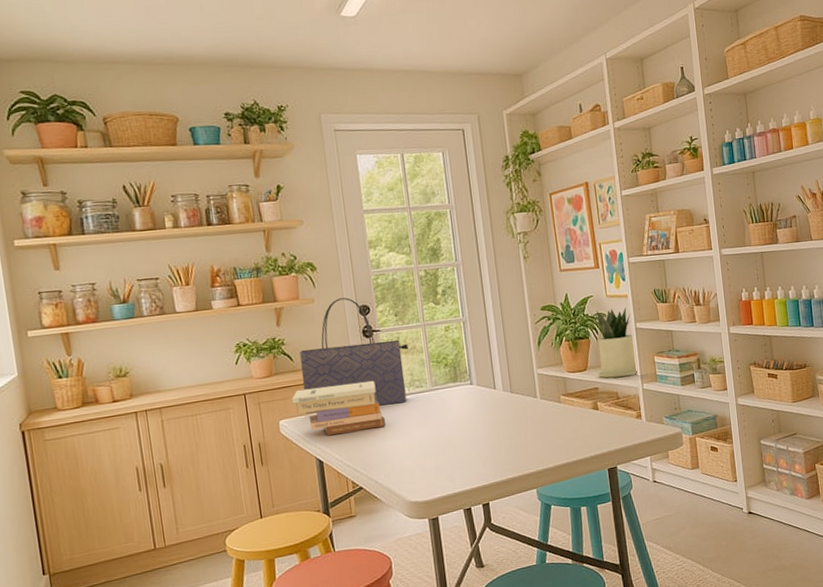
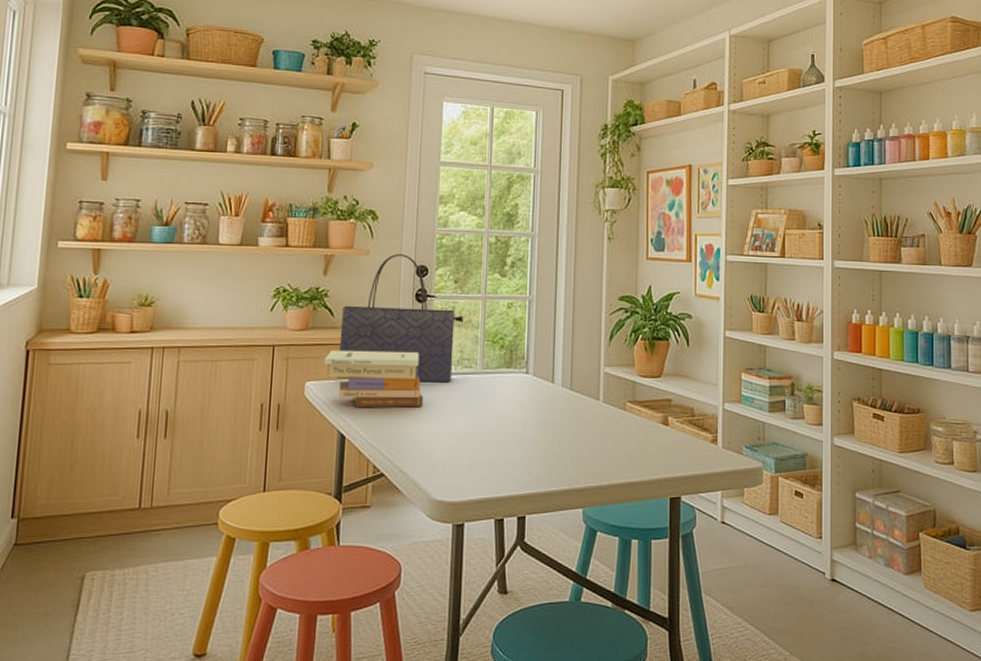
planter: present [596,307,638,378] -> none [672,310,721,392]

